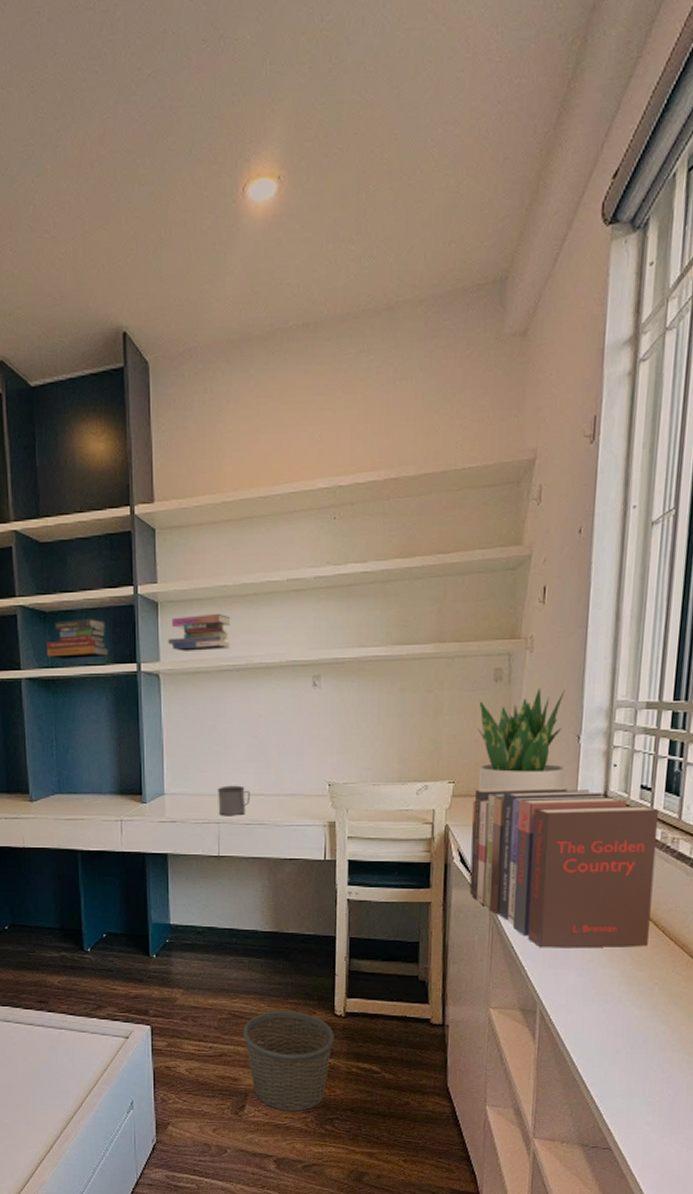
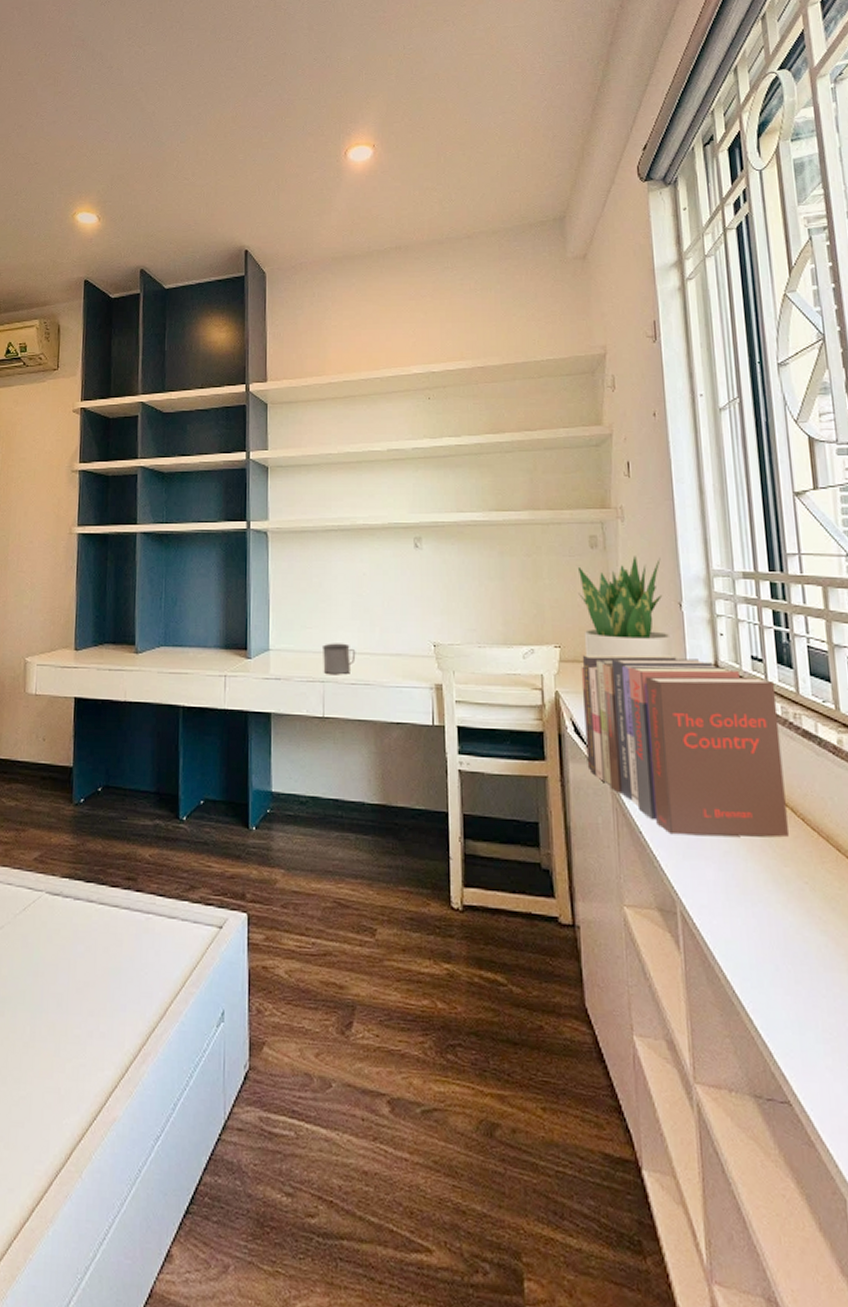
books: present [47,619,109,659] -> none [163,480,221,515]
books: present [168,614,231,652] -> none [277,479,336,512]
basket: present [243,1010,335,1111] -> none [350,899,453,1033]

